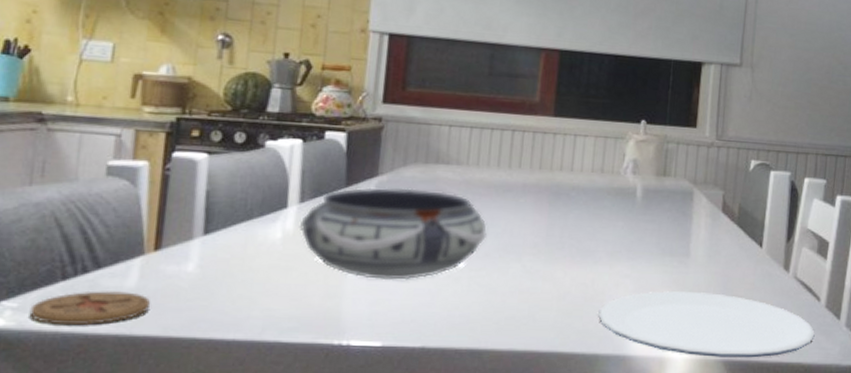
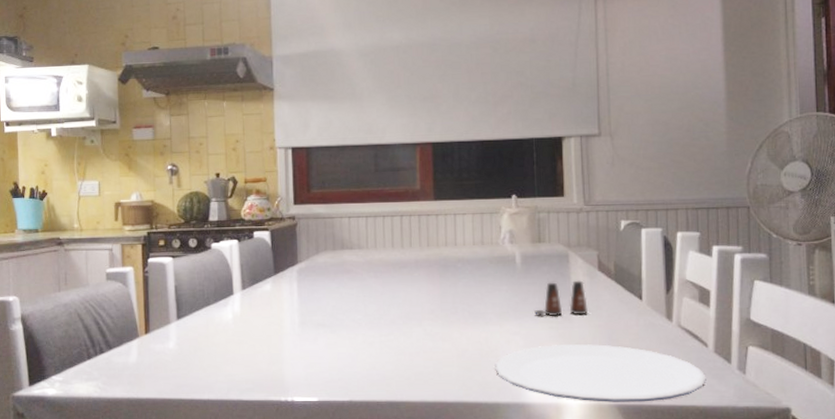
coaster: present [29,290,151,326] -> none [70,366,148,392]
bowl: present [299,187,488,280] -> none [244,272,391,347]
salt shaker: none [649,221,707,260] -> present [534,280,588,317]

